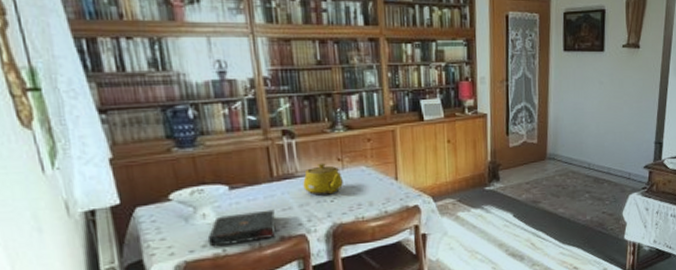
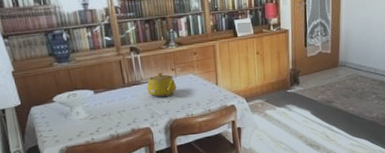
book: present [207,209,276,248] -> none [80,108,129,137]

